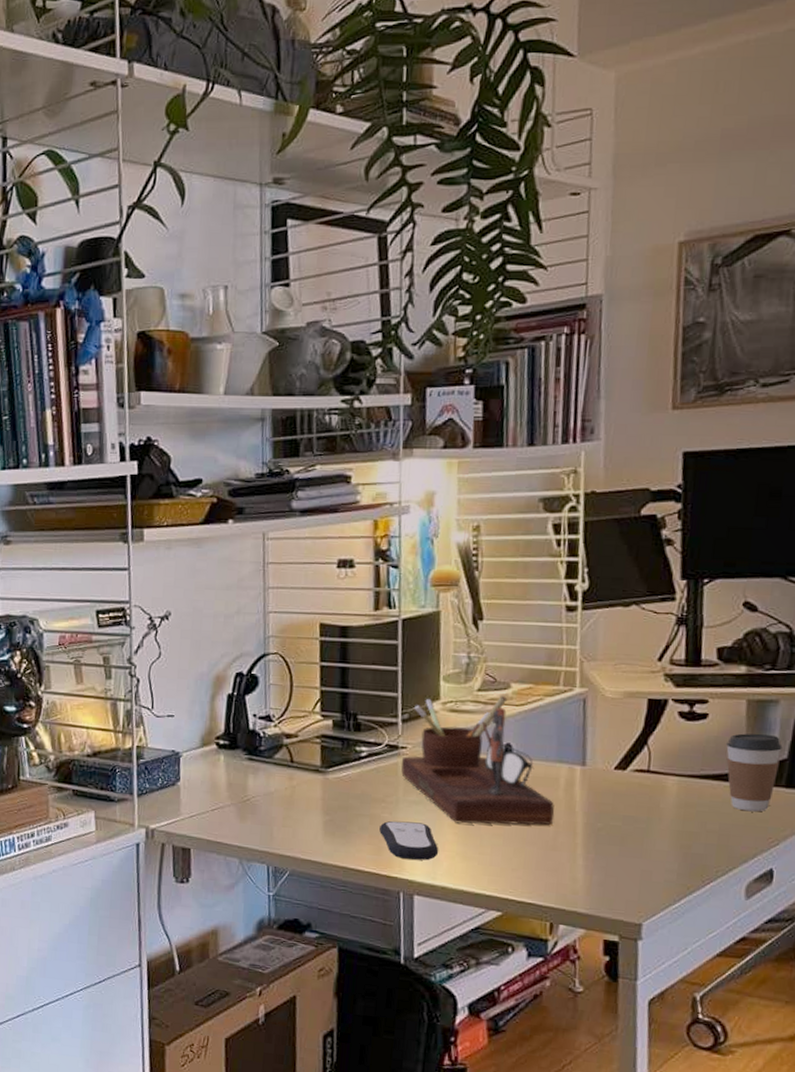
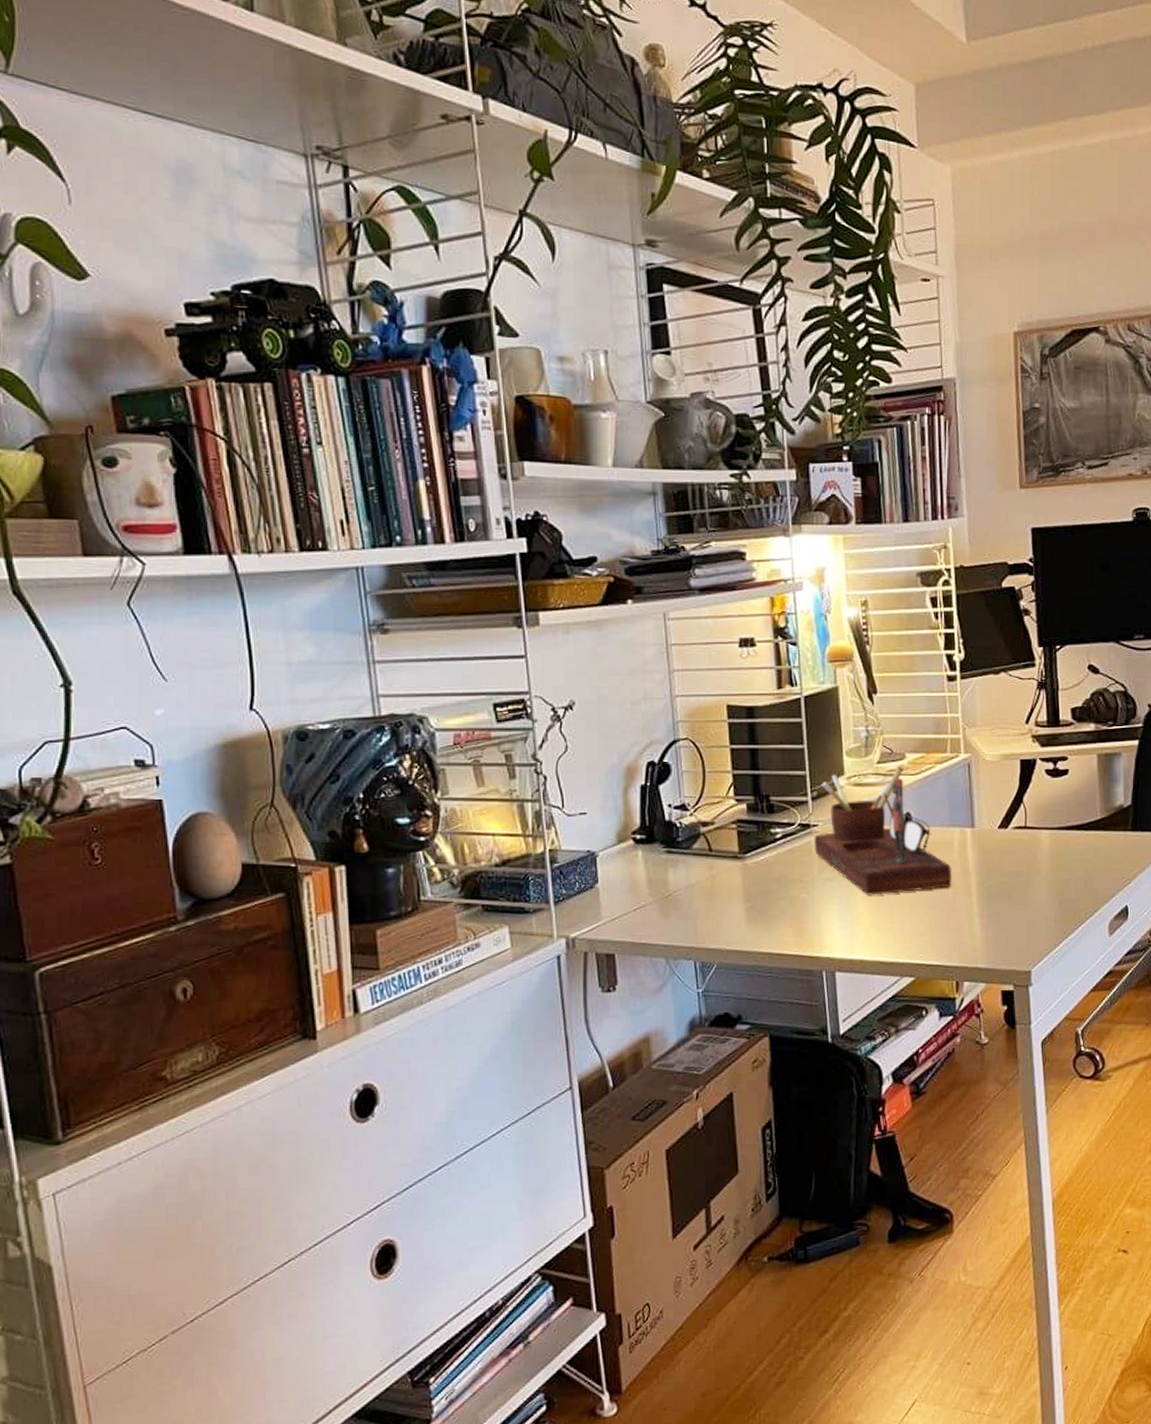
remote control: present [379,820,439,861] -> none [799,899,855,938]
coffee cup: present [726,733,783,812] -> none [1085,784,1127,856]

